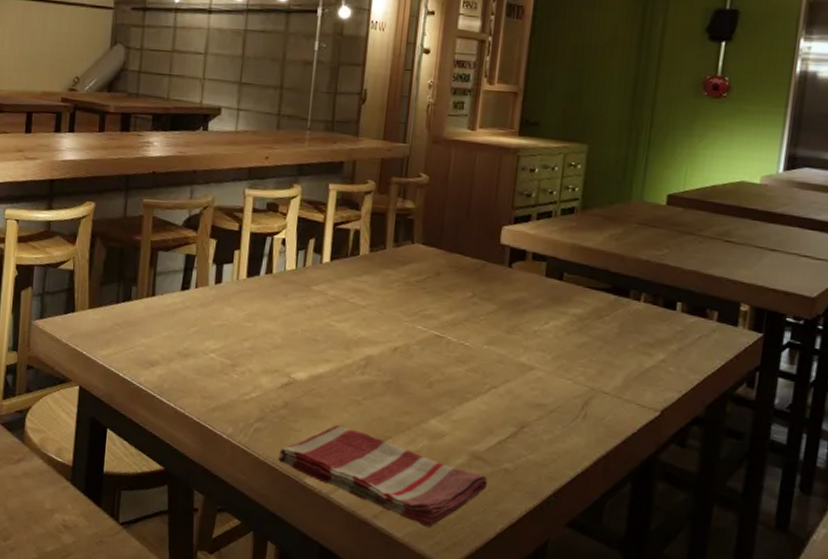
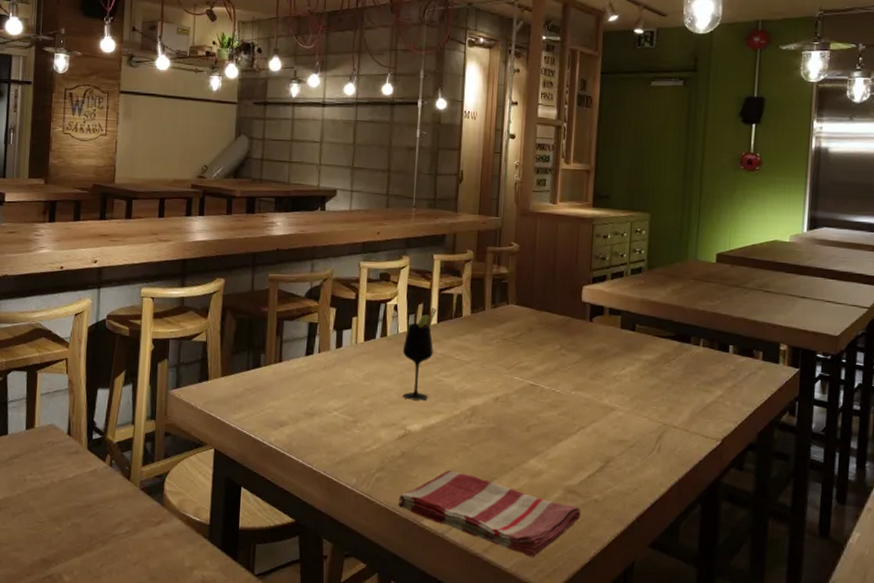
wine glass: none [288,243,330,347] -> present [402,308,437,401]

